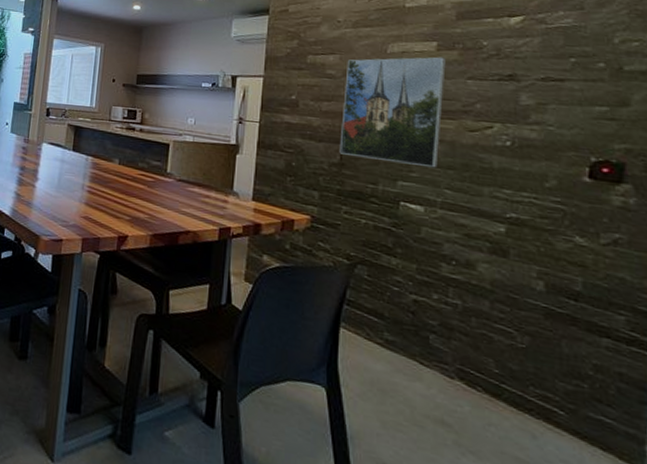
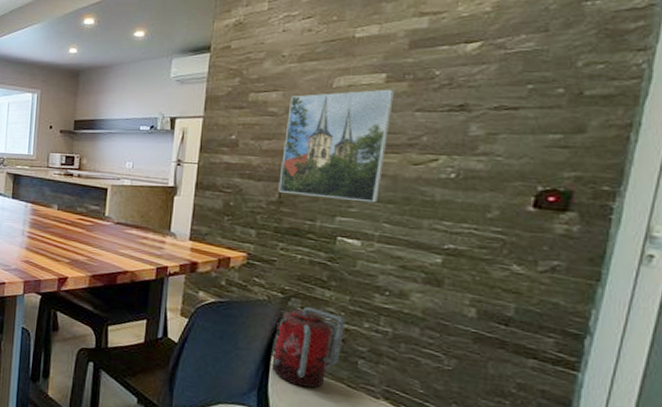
fire extinguisher: none [339,274,413,365] -> present [270,306,345,388]

